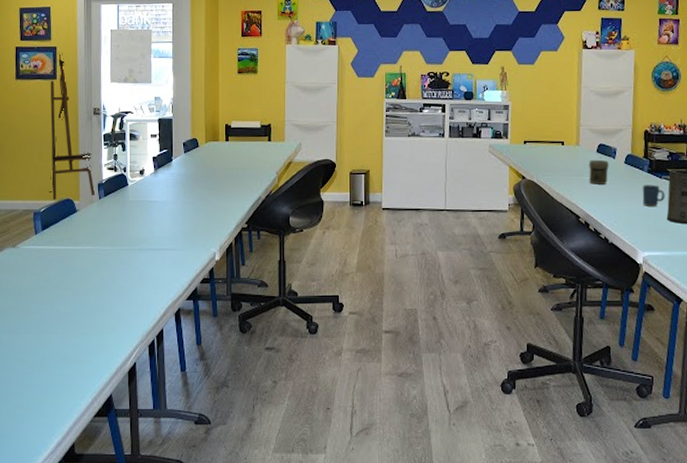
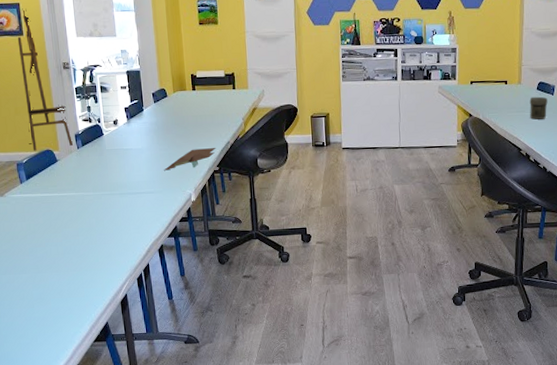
papers: none [189,203,247,226] -> present [164,148,217,171]

